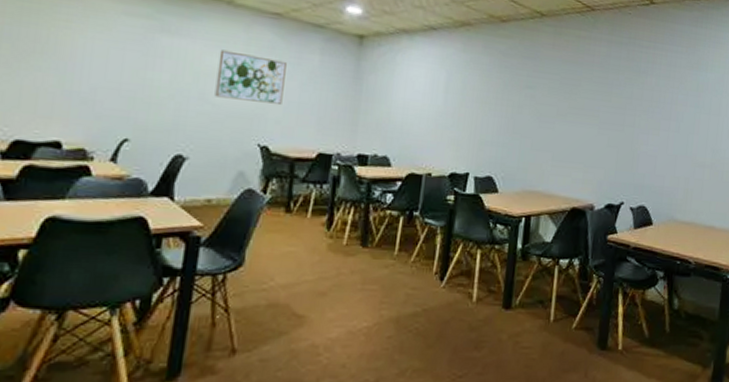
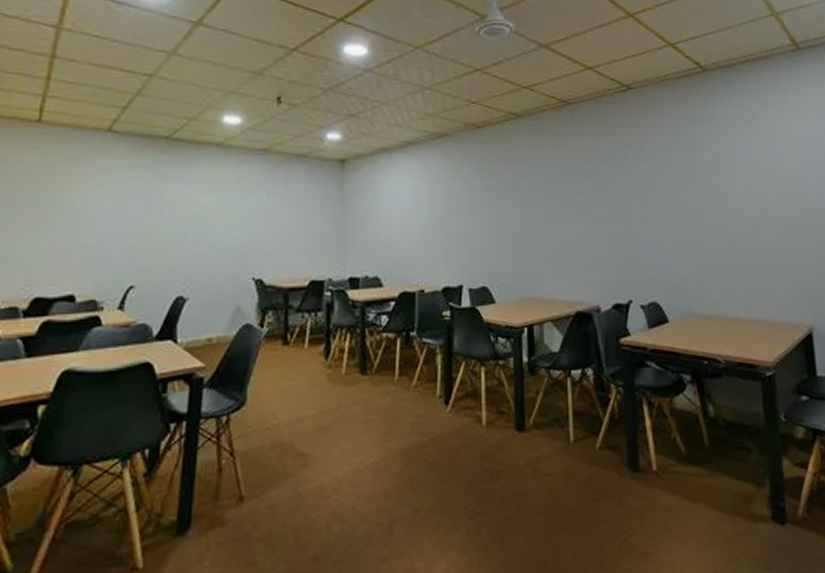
wall art: present [214,50,287,106] -> none [210,190,274,238]

